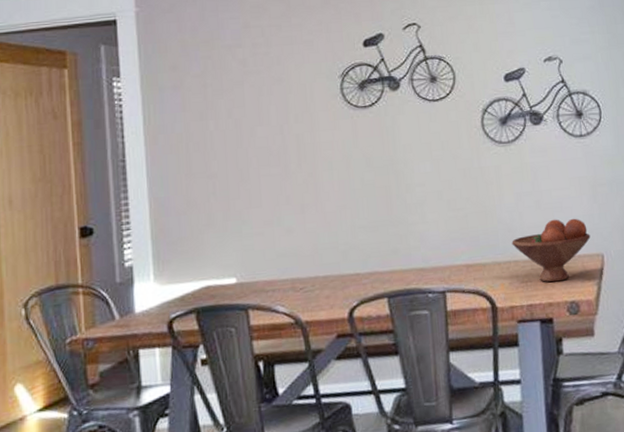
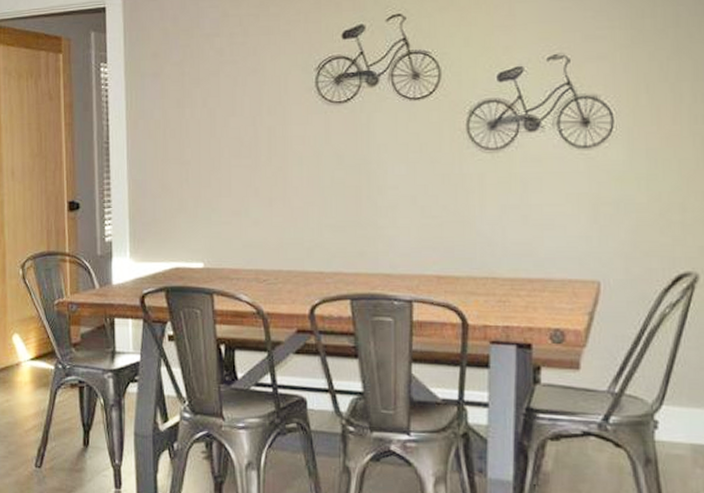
fruit bowl: present [511,218,591,283] -> none [491,237,586,306]

